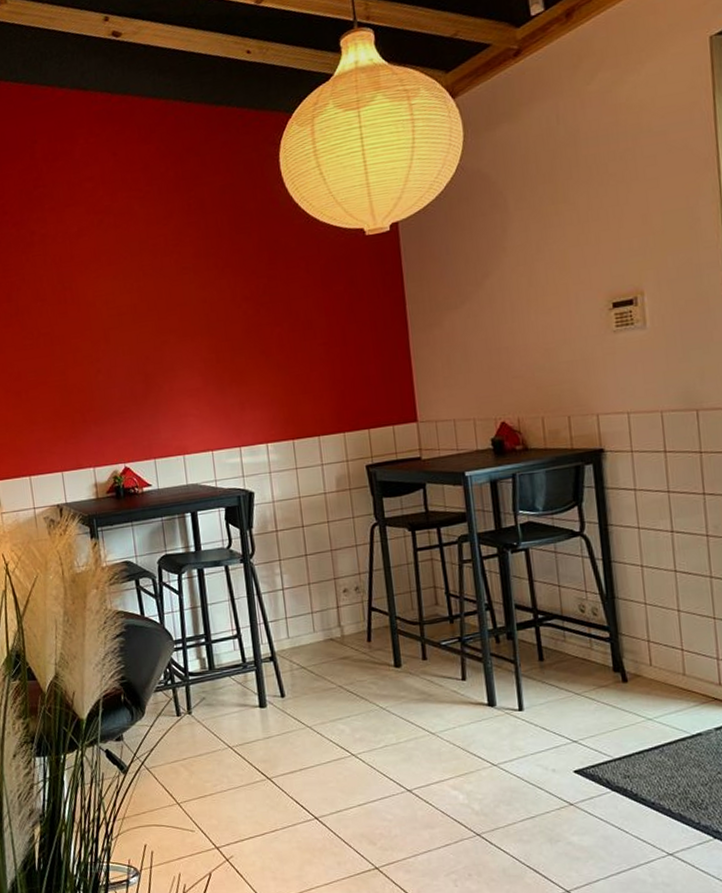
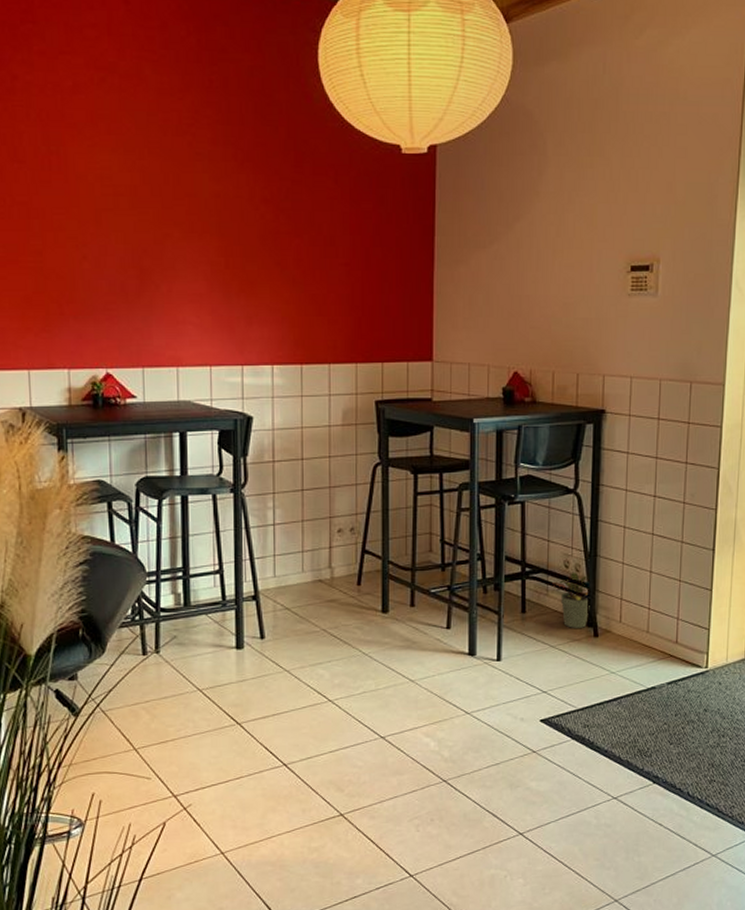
potted plant: none [569,616,614,674] -> present [552,572,590,628]

